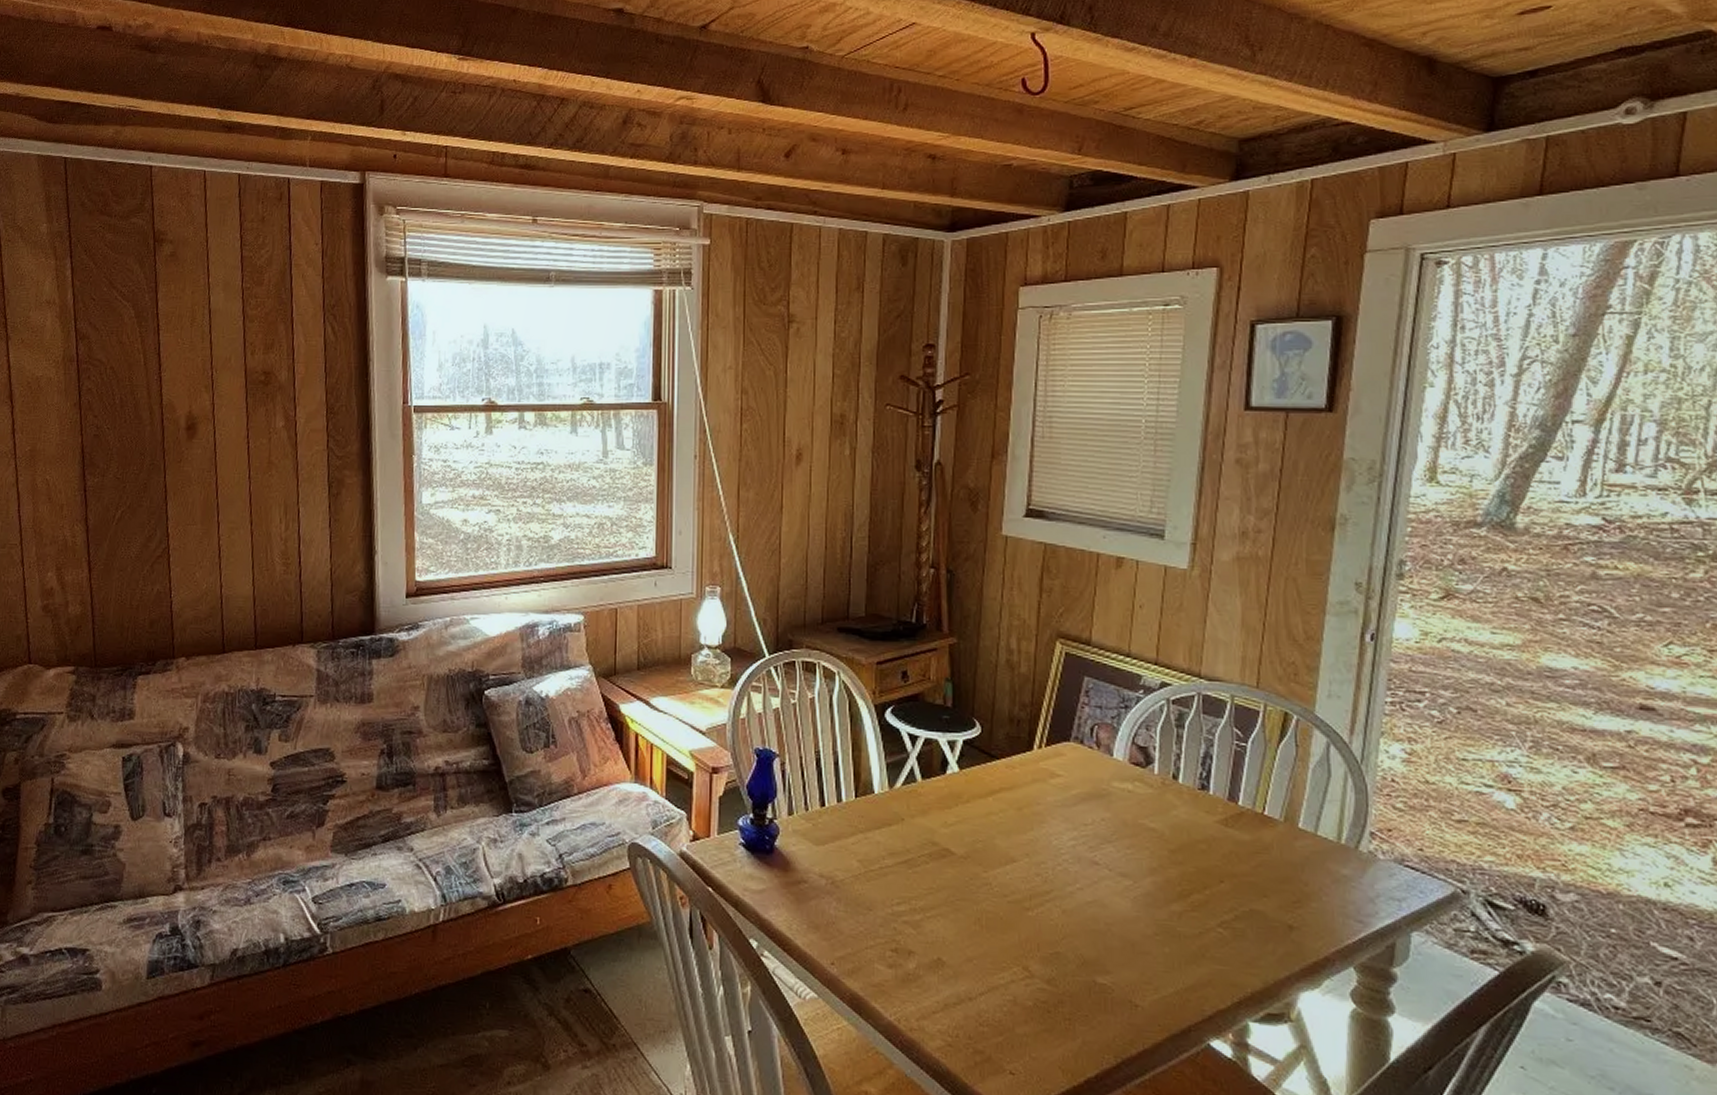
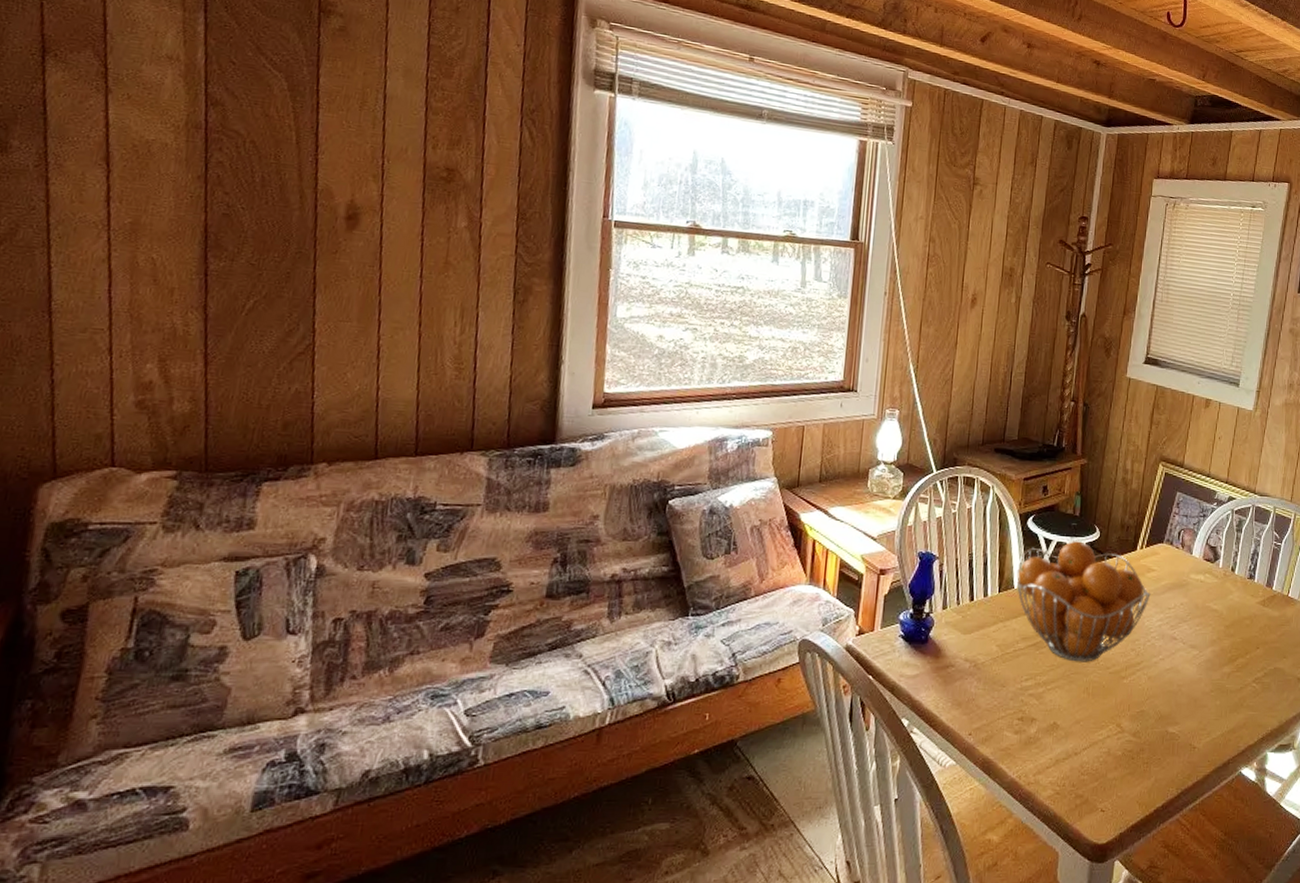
fruit basket: none [875,737,1057,887] -> present [1015,541,1151,662]

